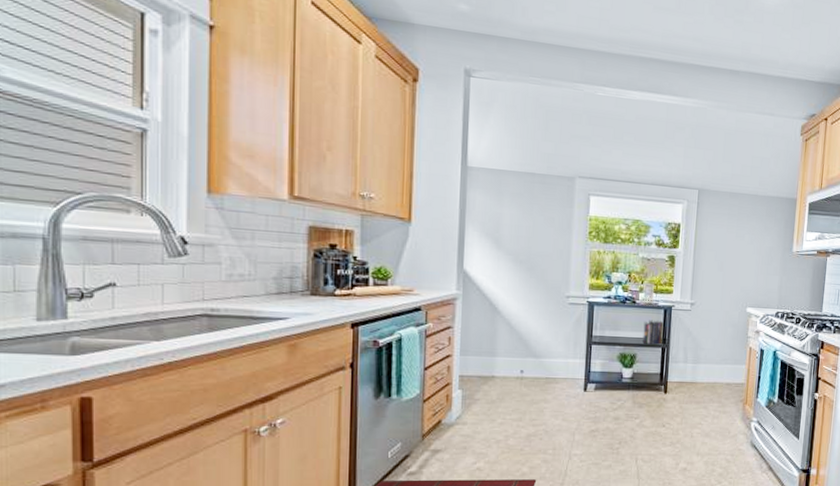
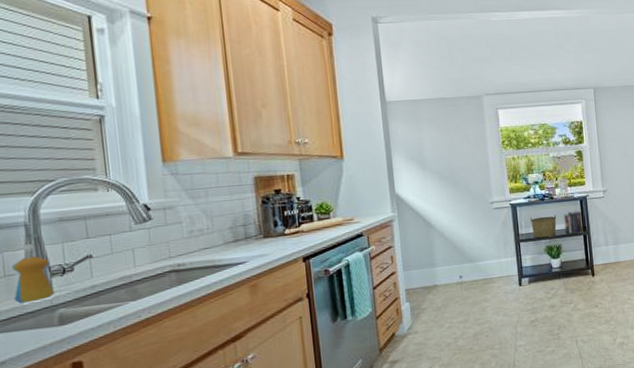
soap dispenser: none [22,259,69,325] -> present [11,243,55,304]
basket: none [607,320,636,344] -> present [530,214,557,239]

